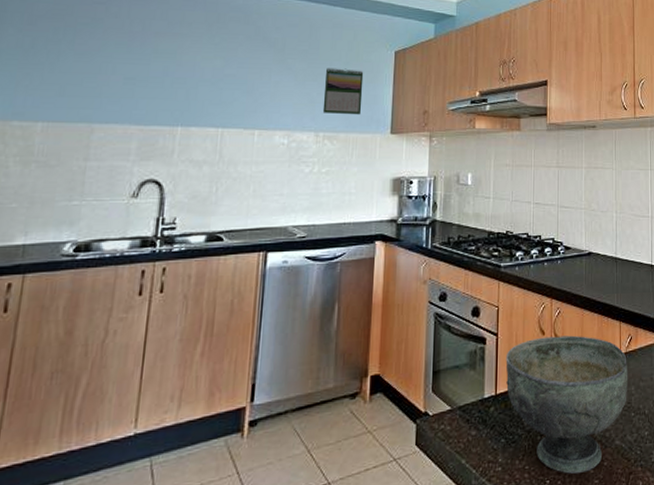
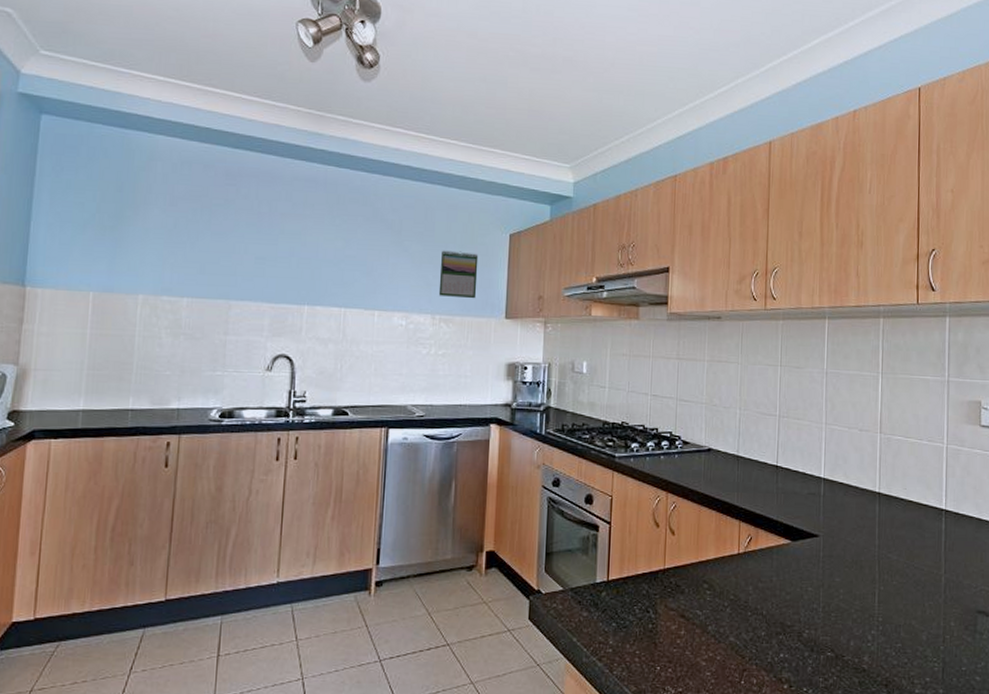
bowl: present [505,335,628,474] -> none [618,529,747,663]

